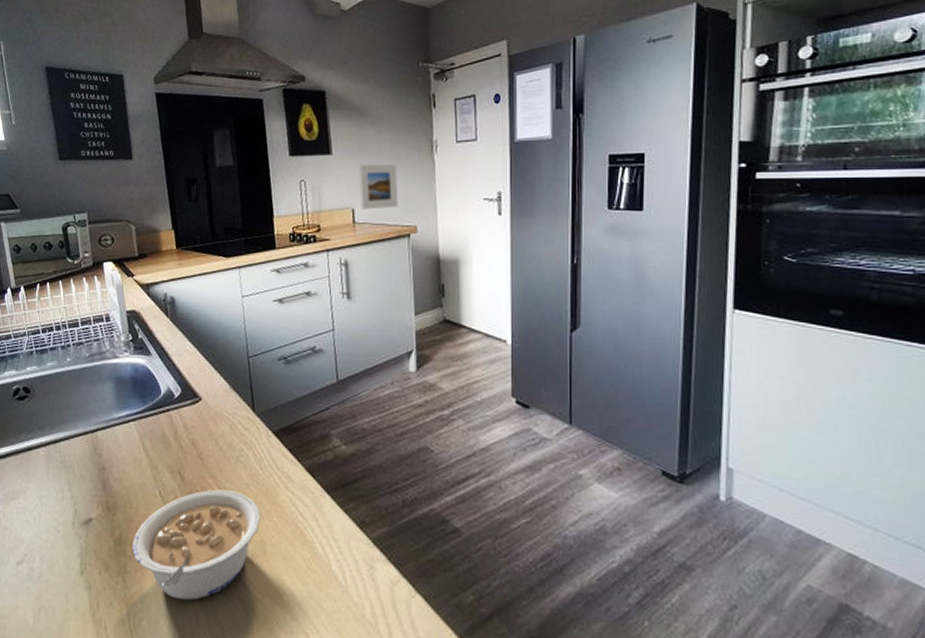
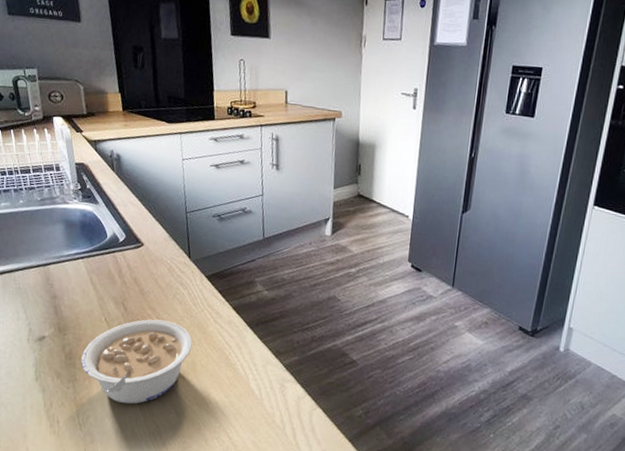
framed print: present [358,164,398,210] -> none [293,50,328,93]

